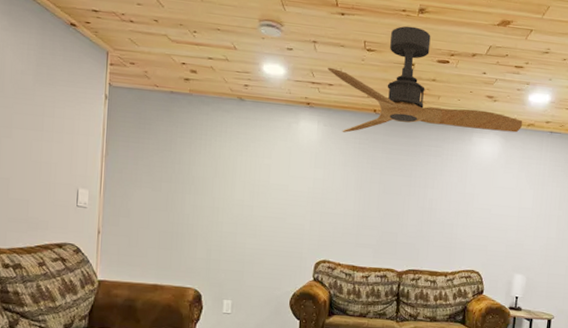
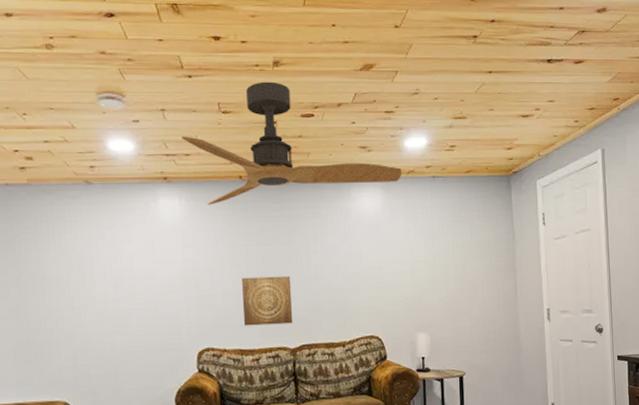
wall art: none [359,201,407,249] -> present [242,276,293,326]

